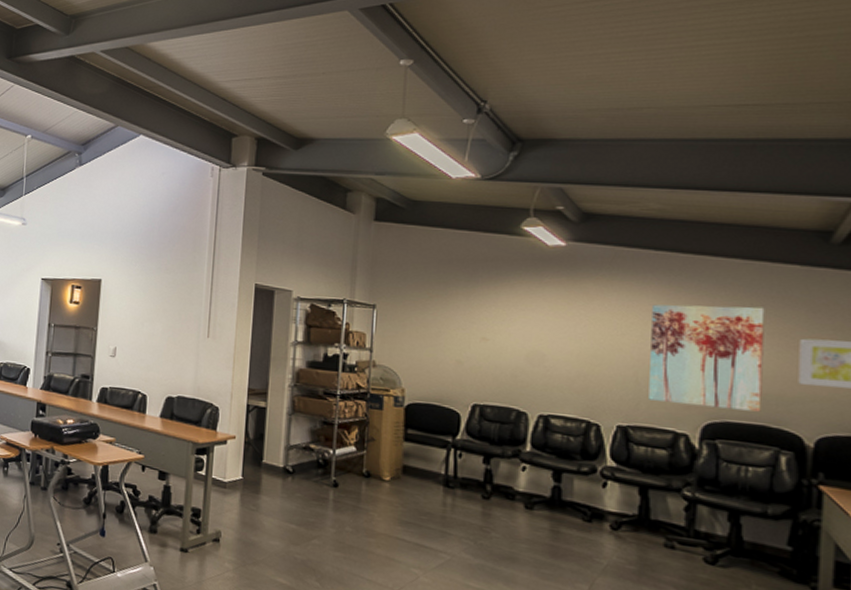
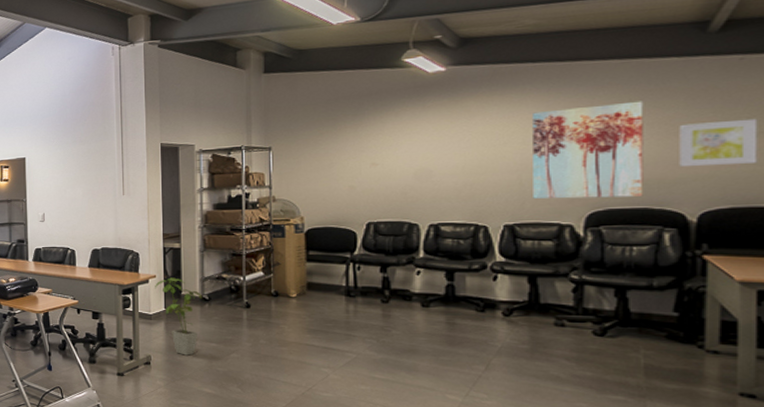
house plant: none [233,441,285,537] -> present [155,277,202,356]

